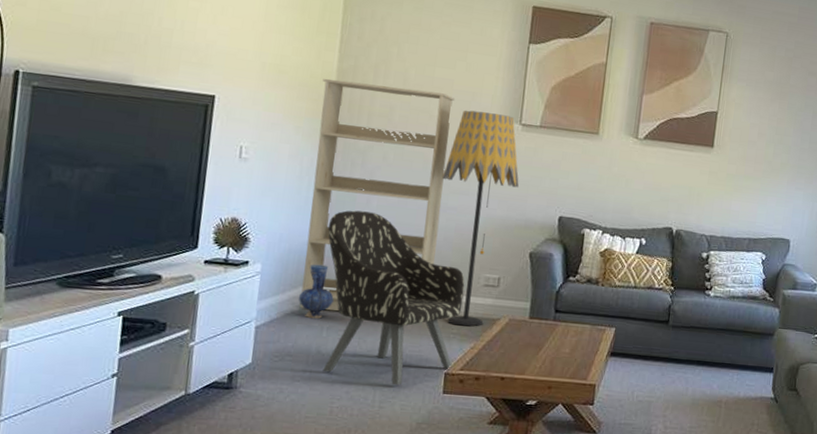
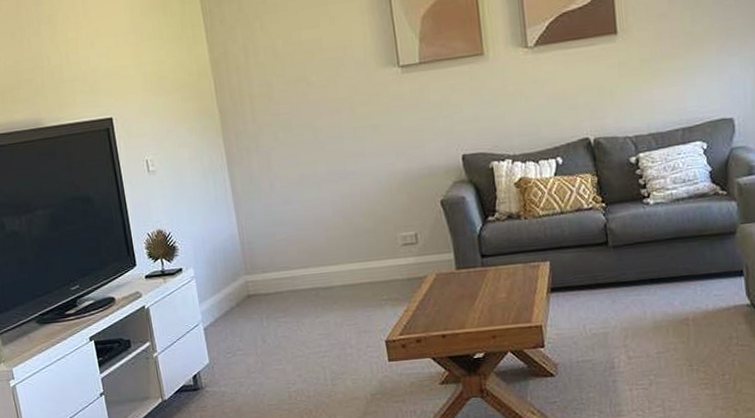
vase: present [298,264,334,319] -> none [233,257,265,311]
bookcase: present [299,78,456,312] -> none [199,55,350,303]
armchair: present [322,210,465,386] -> none [241,195,392,362]
floor lamp: present [442,110,519,327] -> none [334,60,413,291]

